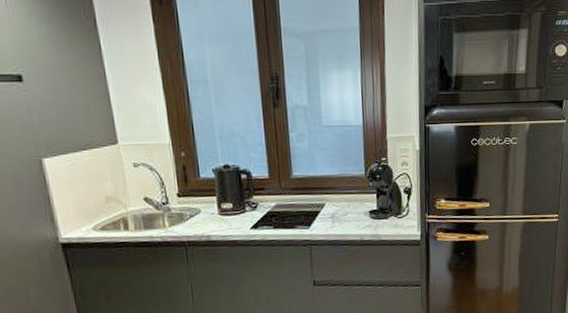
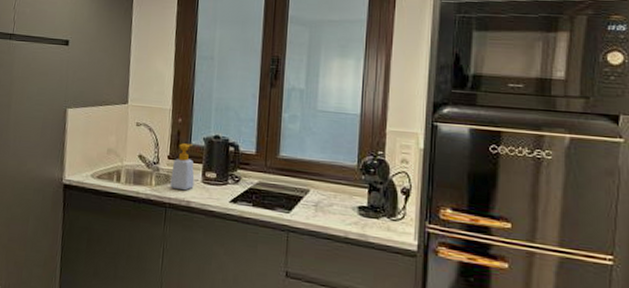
soap bottle: none [184,178,211,226] -> present [170,143,195,191]

